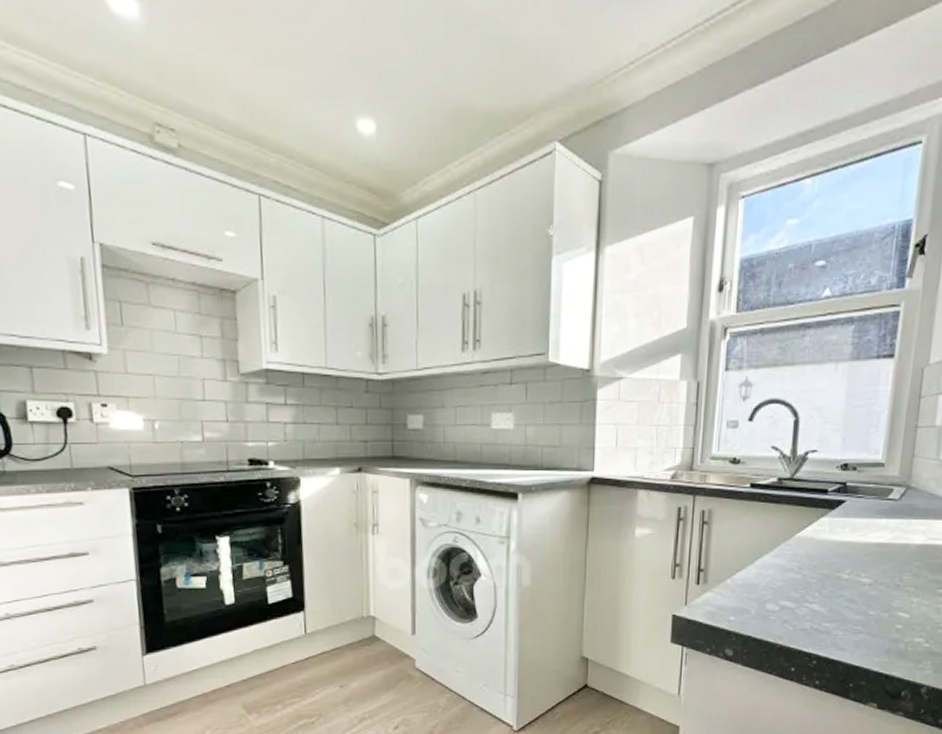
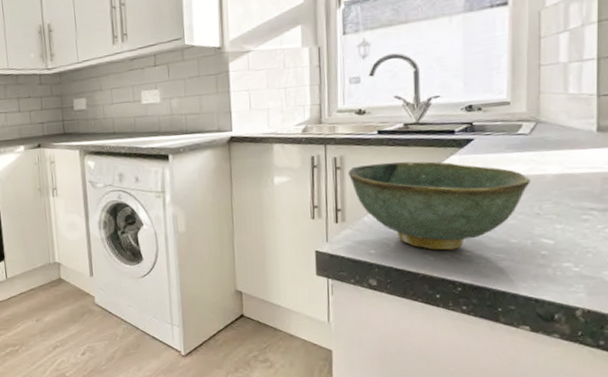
bowl: none [715,520,895,620] -> present [347,161,530,250]

